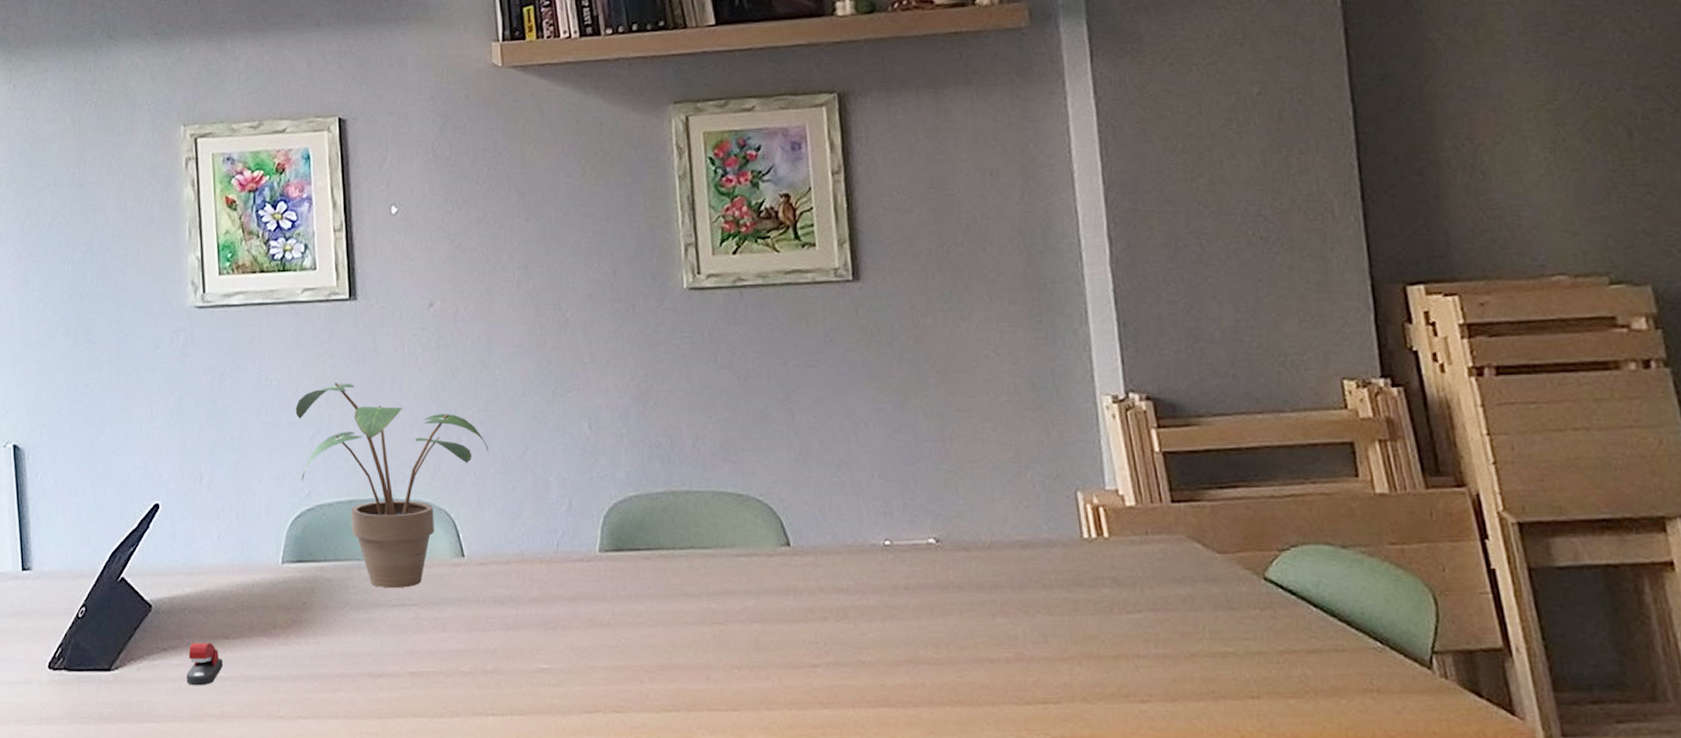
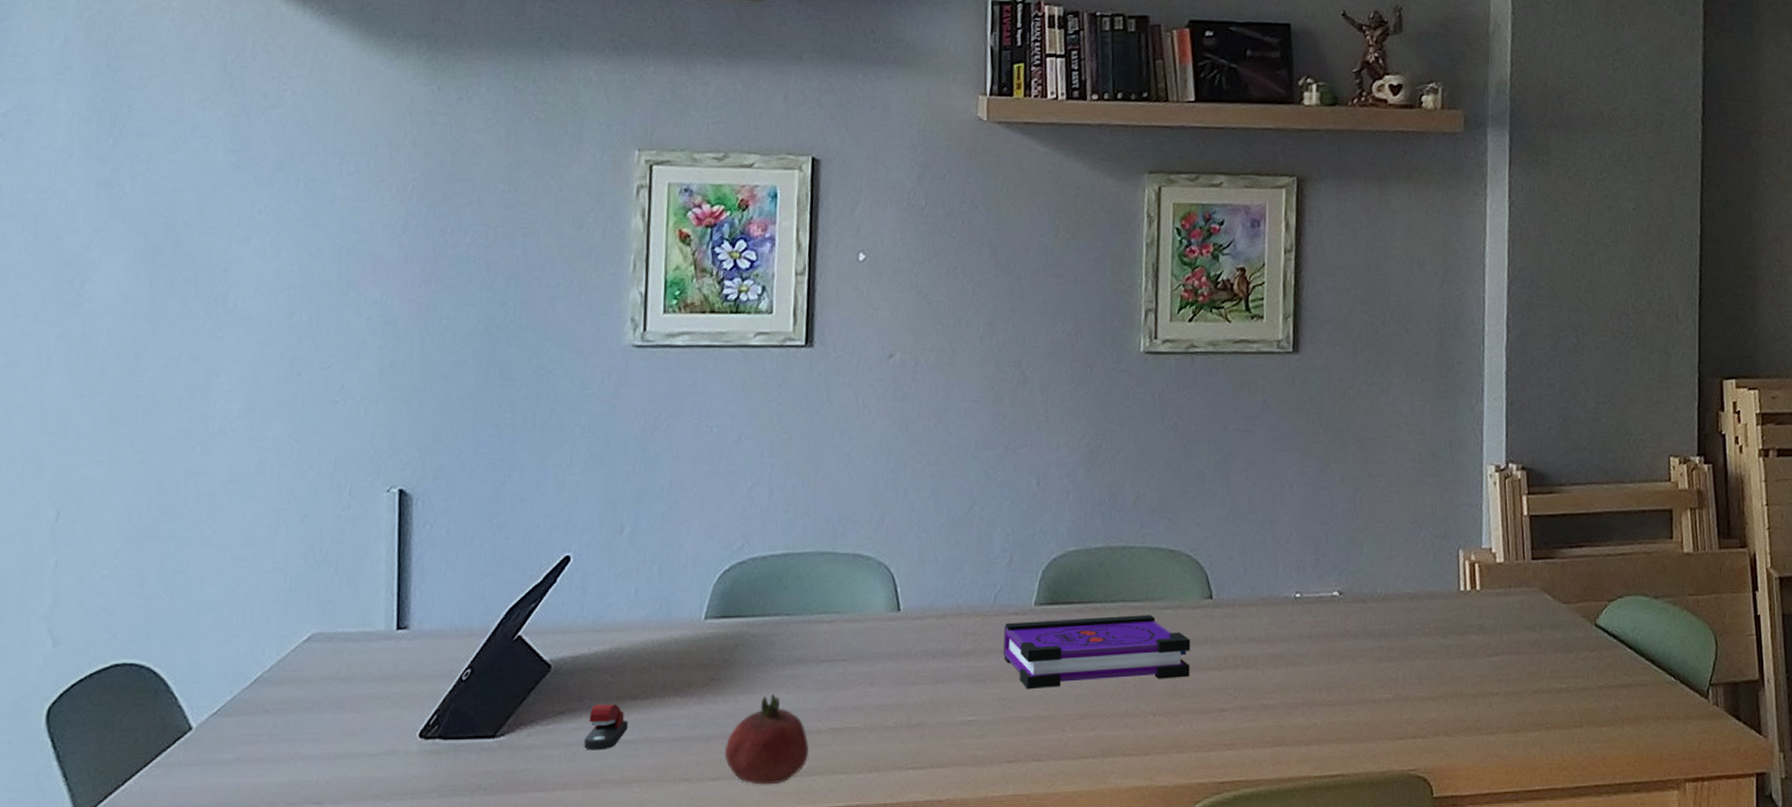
potted plant: present [295,383,489,589] -> none [735,431,936,644]
fruit: none [311,636,390,725] -> present [724,693,809,785]
board game: none [570,562,773,639] -> present [1003,614,1191,690]

